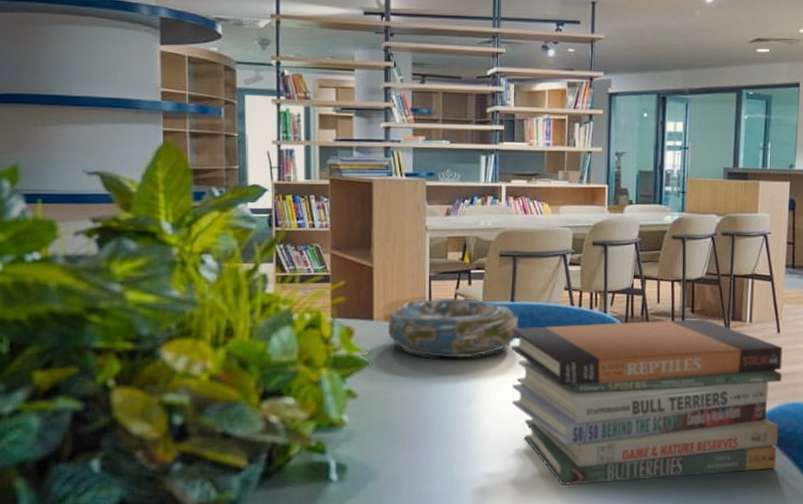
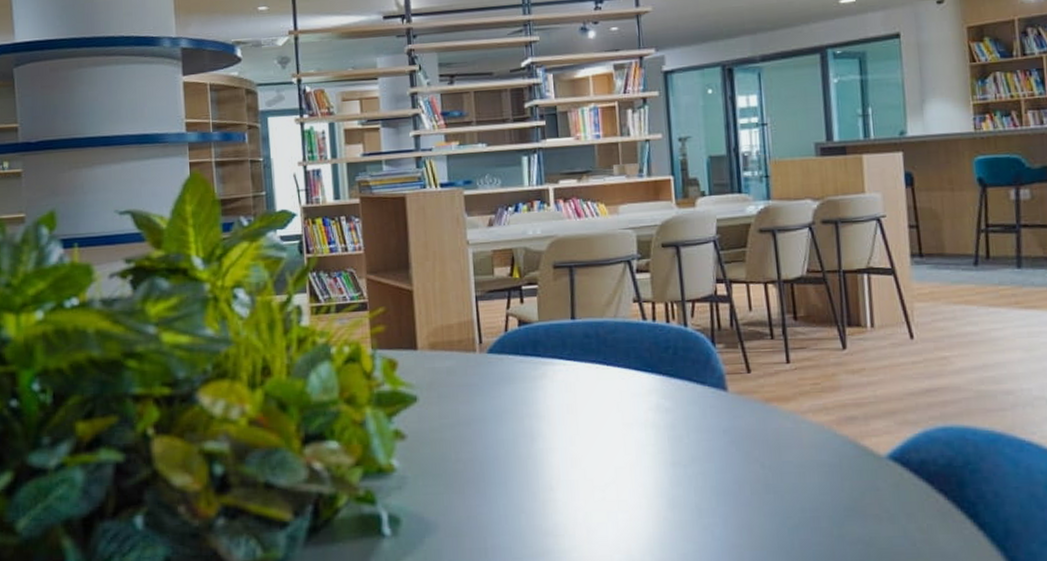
decorative bowl: present [387,297,519,358] -> none [433,317,584,390]
book stack: present [511,319,783,486] -> none [574,326,930,538]

